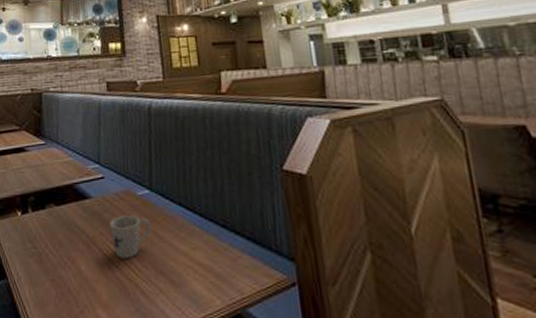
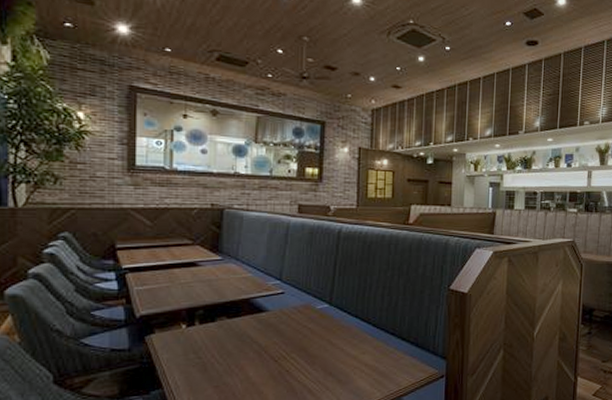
mug: present [110,214,151,258] -> none [285,325,326,364]

